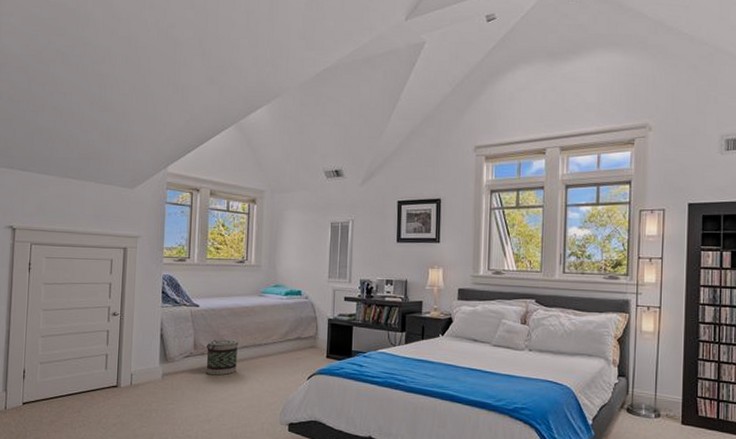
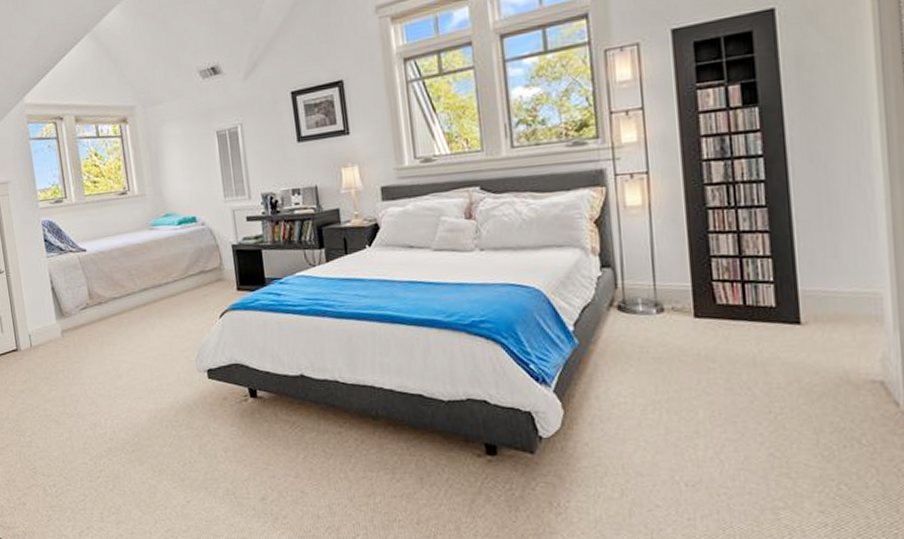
basket: present [206,339,239,376] -> none [102,283,140,326]

